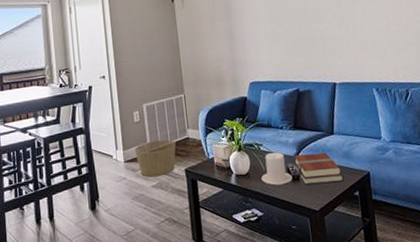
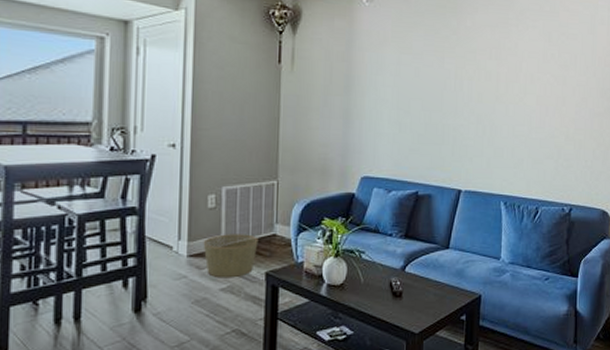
candle: present [261,152,293,186] -> none [358,262,394,301]
books: present [293,152,344,185] -> none [397,268,452,304]

